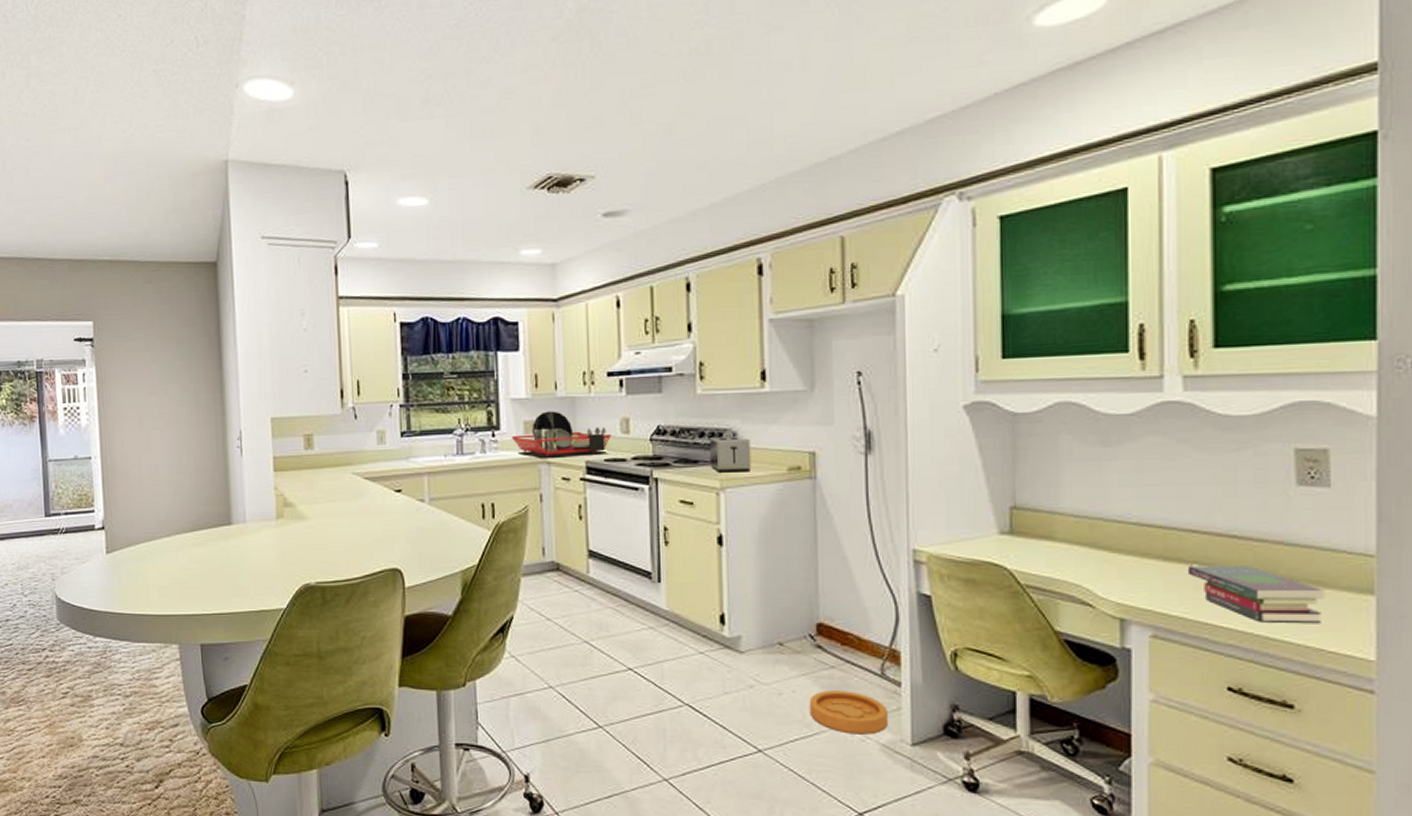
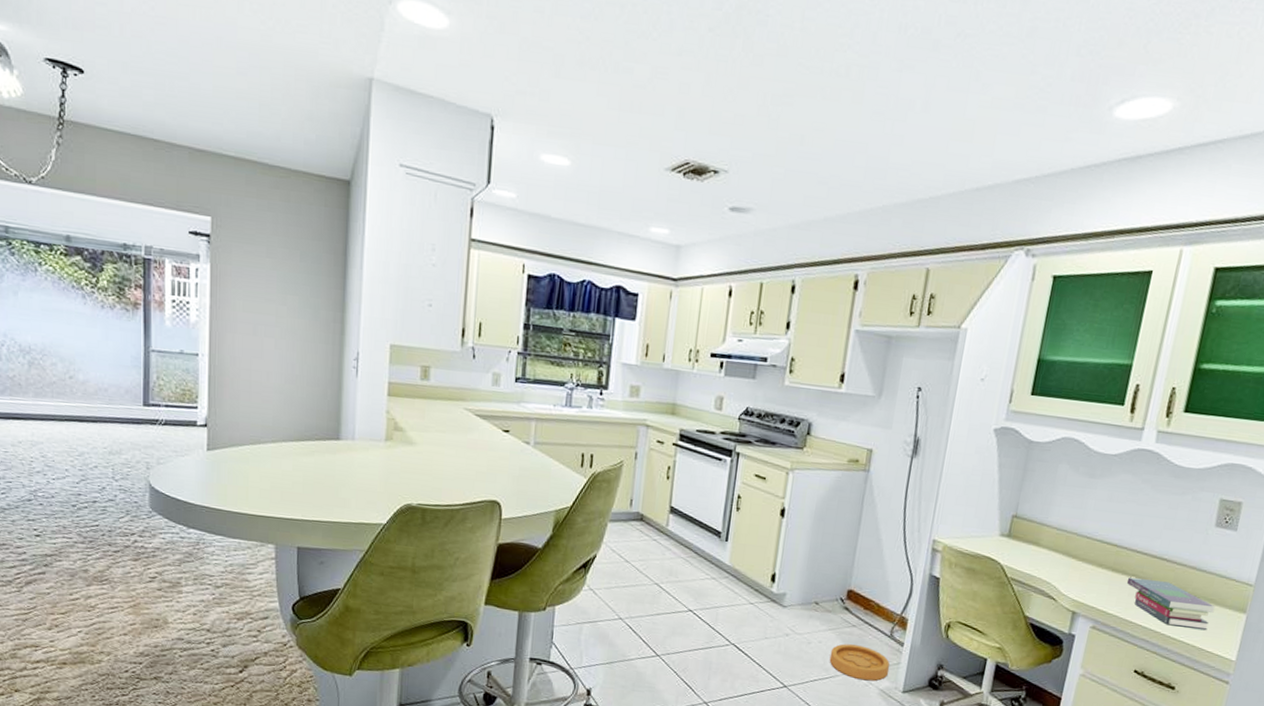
dish rack: present [512,411,611,459] -> none [618,379,706,426]
toaster: present [709,436,752,473] -> none [785,424,822,459]

